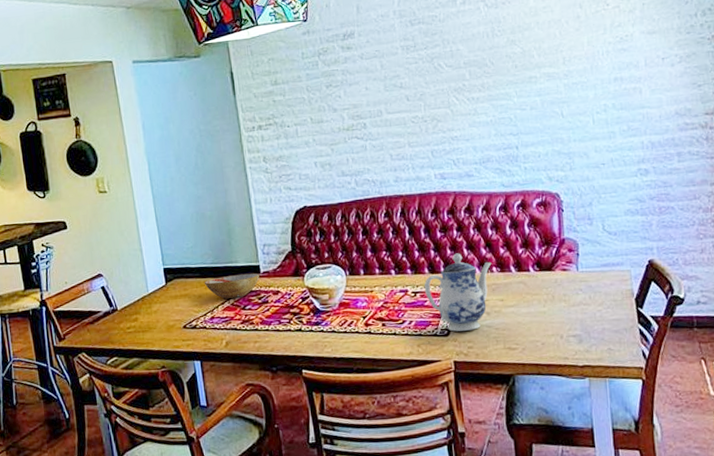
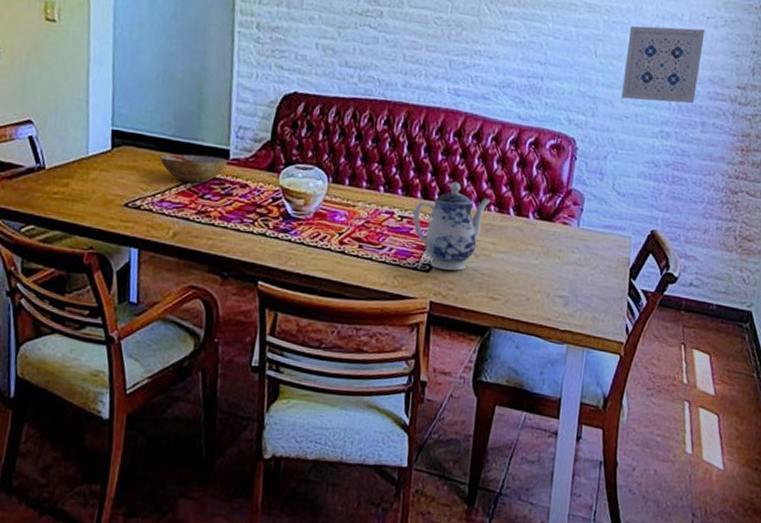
wall art: none [590,69,666,148] -> present [621,26,705,104]

